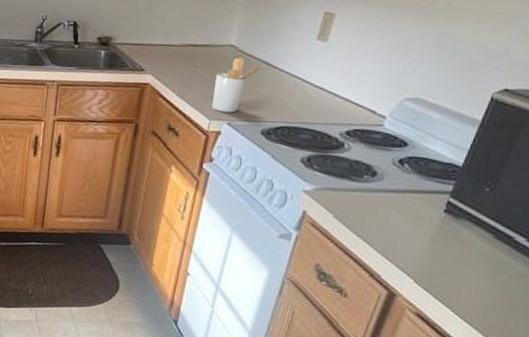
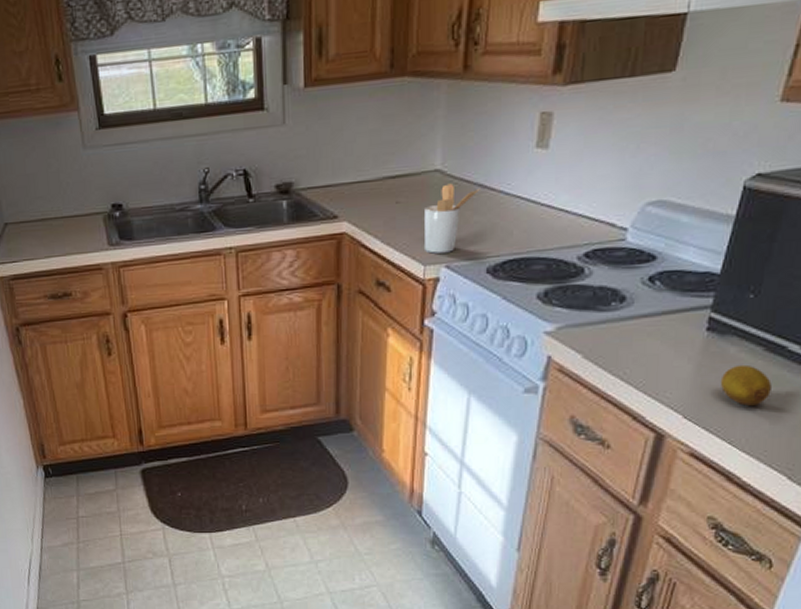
fruit: none [450,245,497,283] -> present [720,364,772,406]

